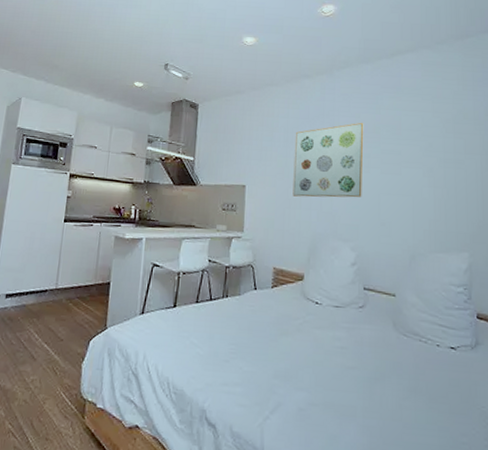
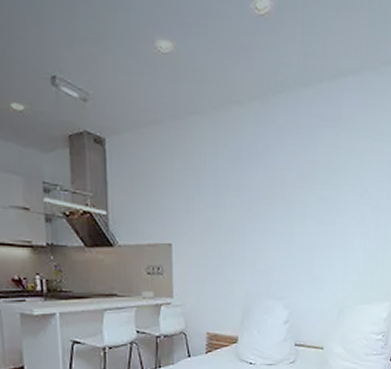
wall art: present [292,122,364,198] -> none [224,164,301,255]

